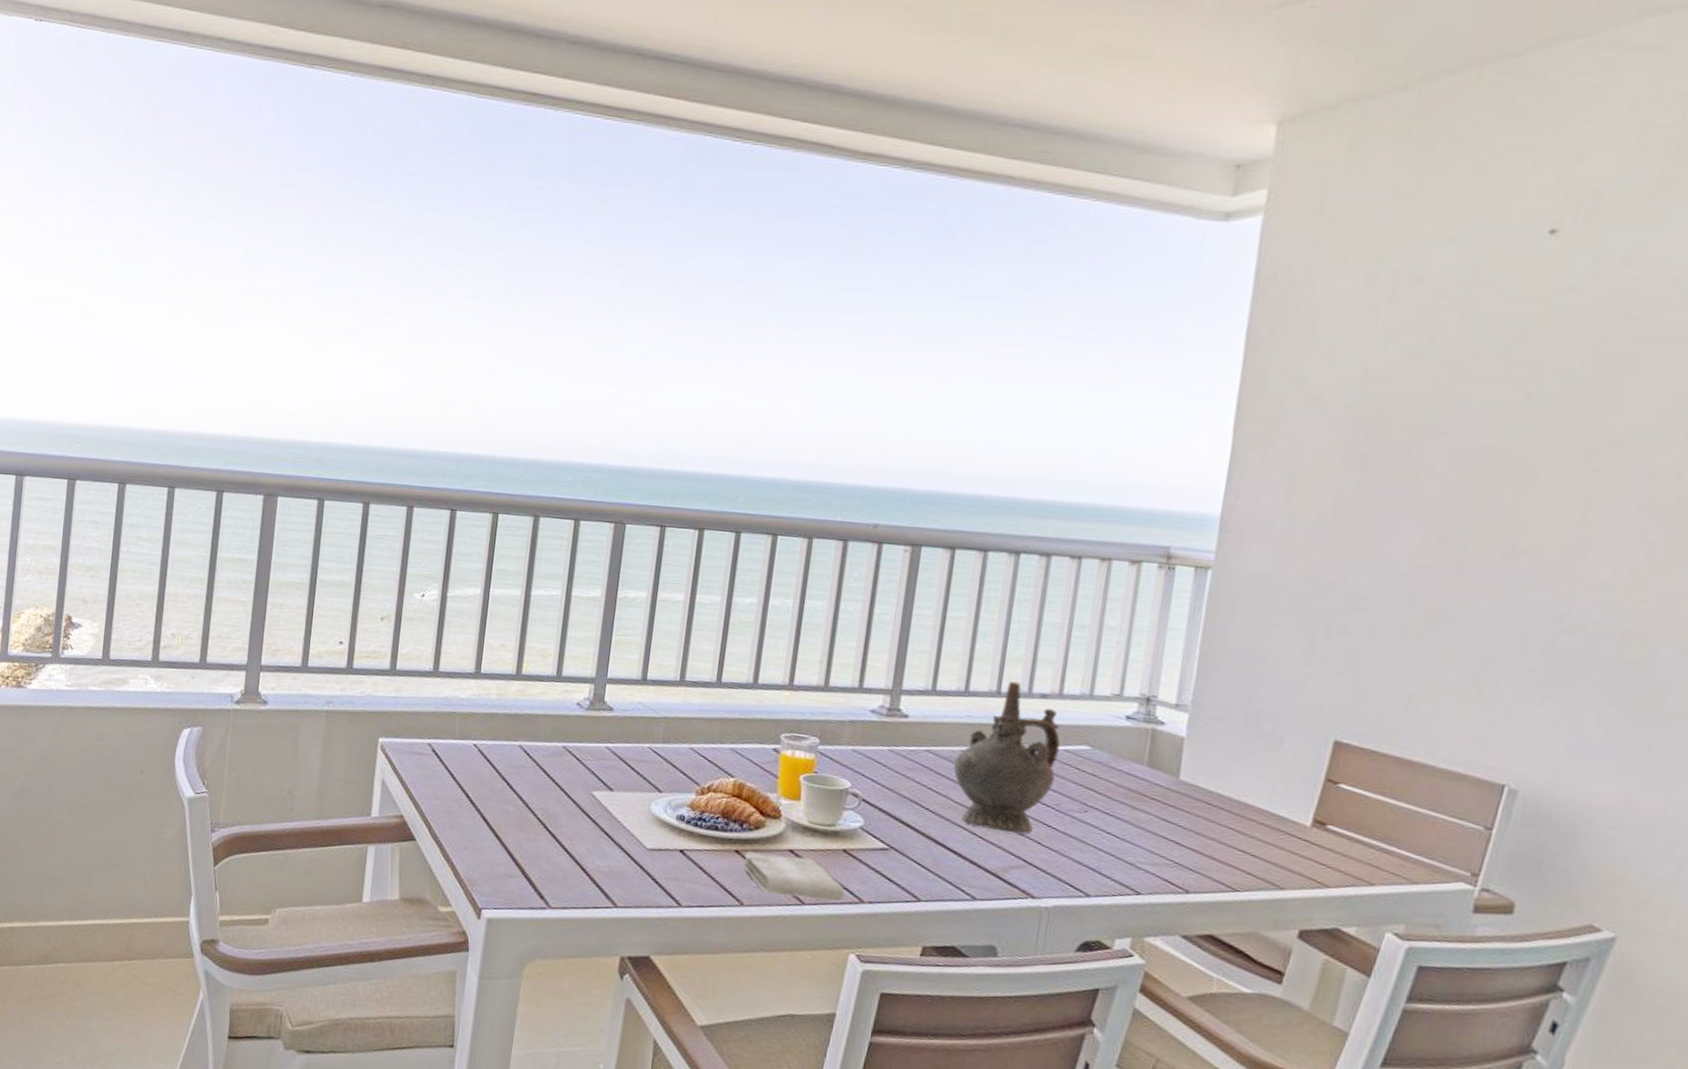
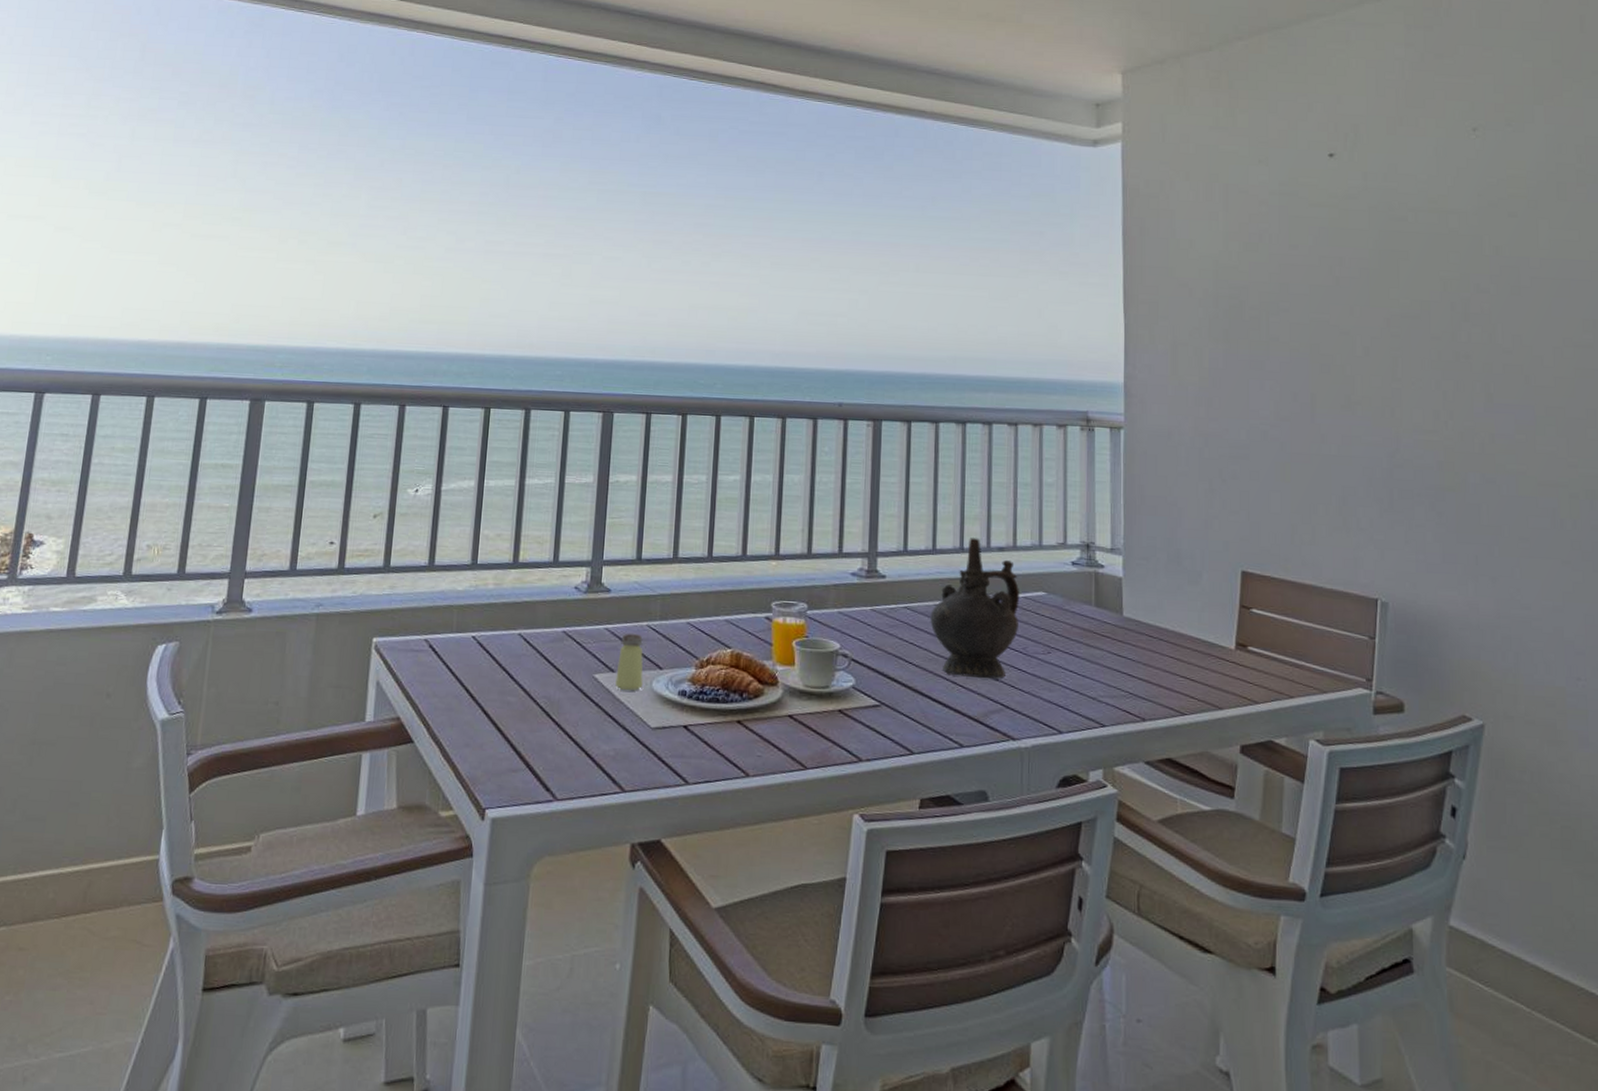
saltshaker: none [613,753,644,811] -> present [615,633,644,691]
washcloth: present [743,852,845,902] -> none [745,720,844,763]

